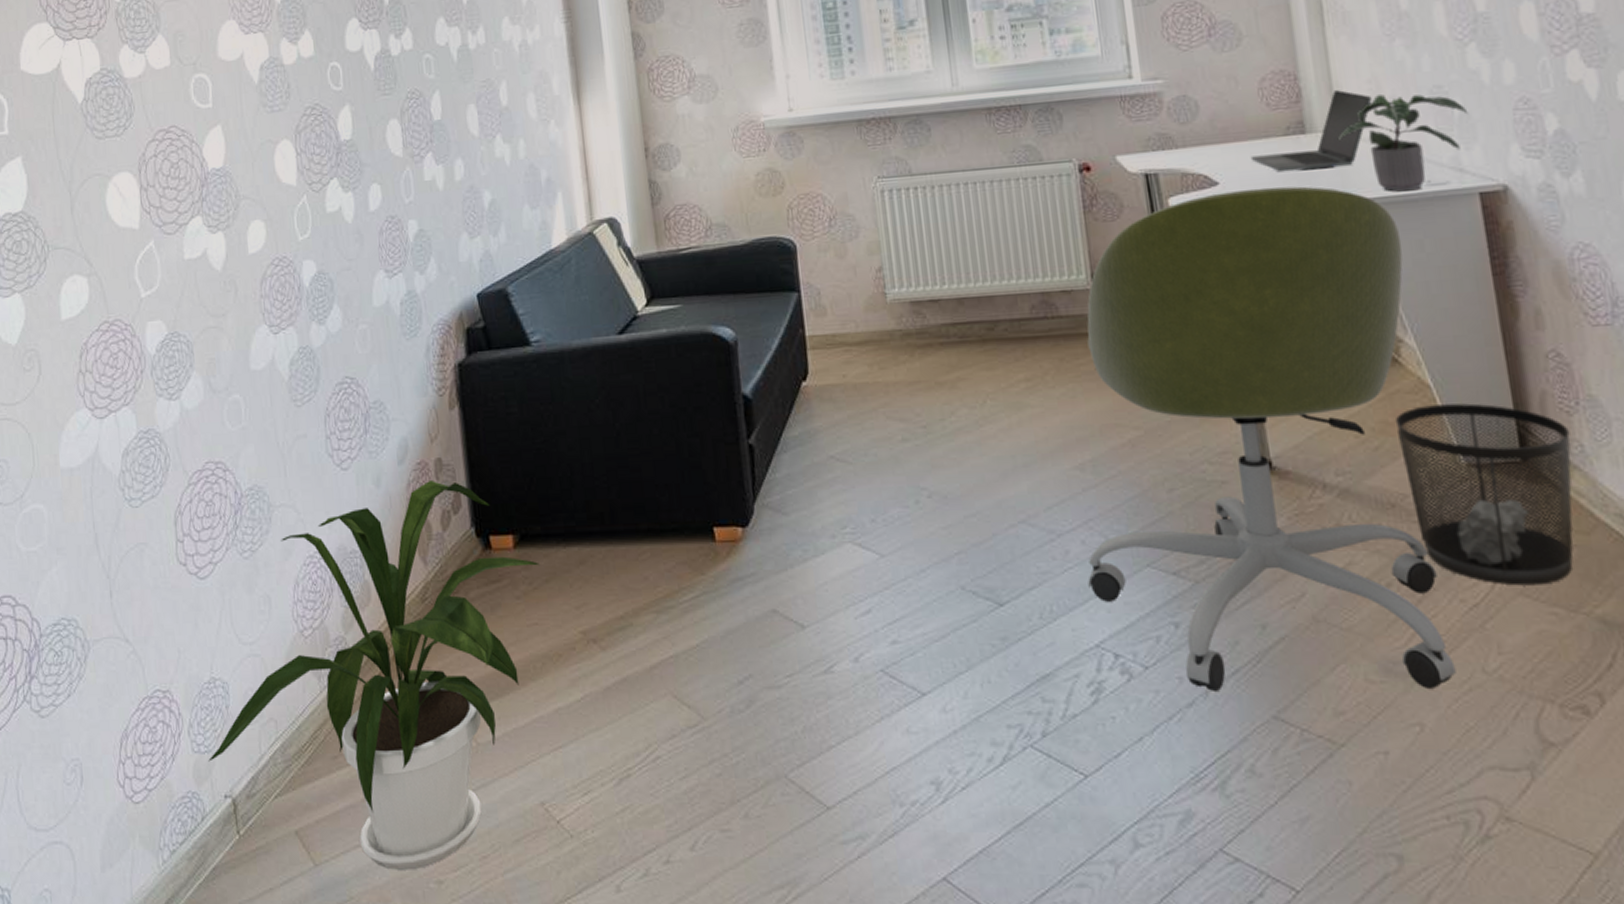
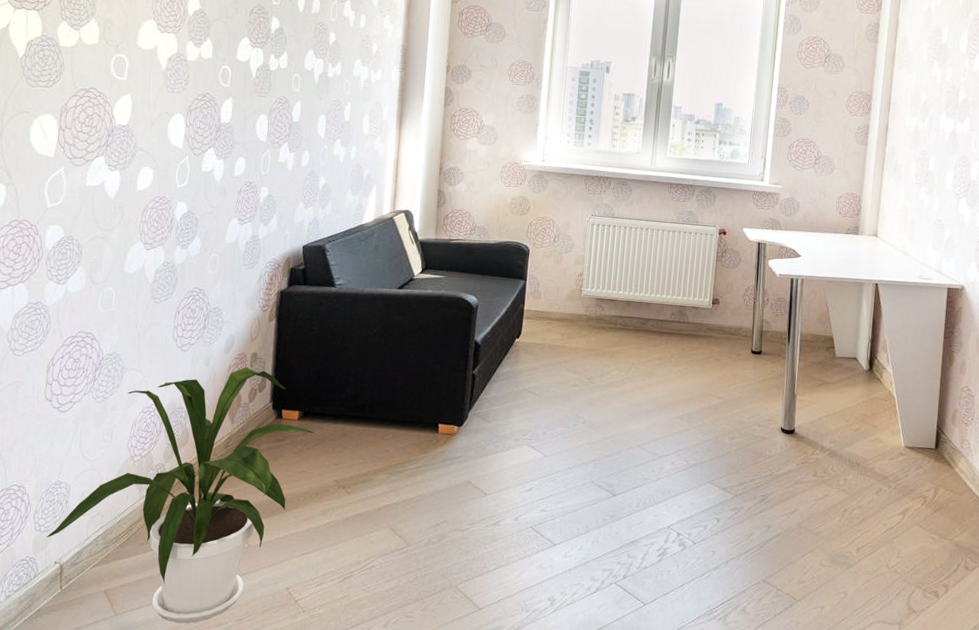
office chair: present [1087,186,1456,691] -> none [670,262,898,573]
laptop: present [1250,90,1372,173] -> none [823,212,901,259]
potted plant: present [1337,94,1469,192] -> none [875,219,953,280]
waste bin: present [1394,403,1574,586] -> none [869,408,965,521]

